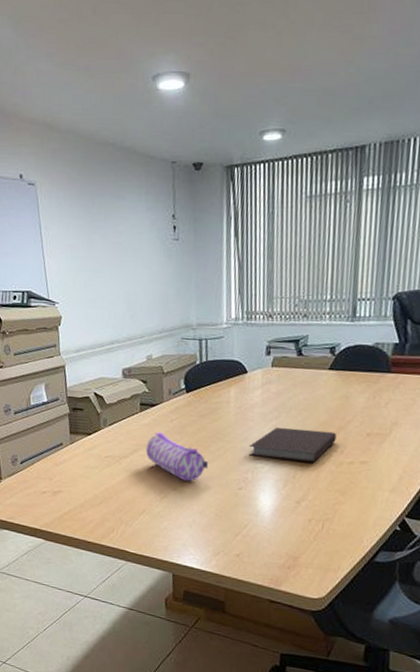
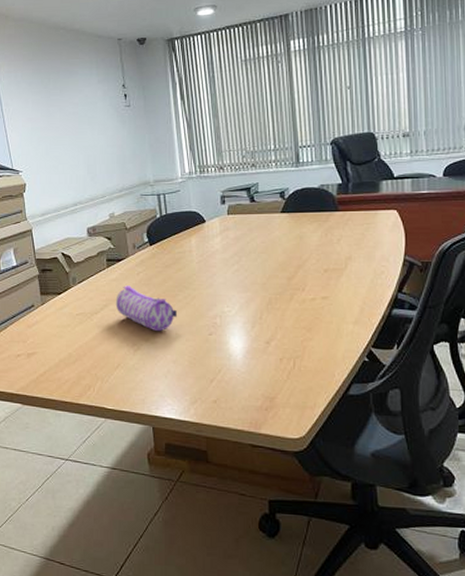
notebook: present [249,427,337,463] -> none [215,270,296,303]

